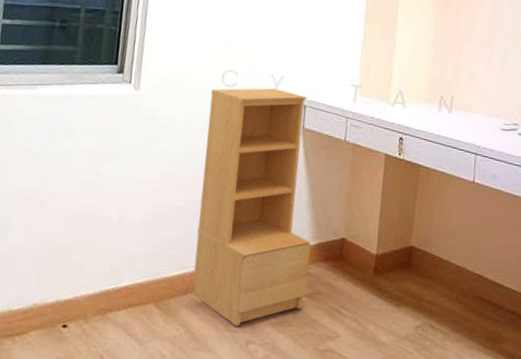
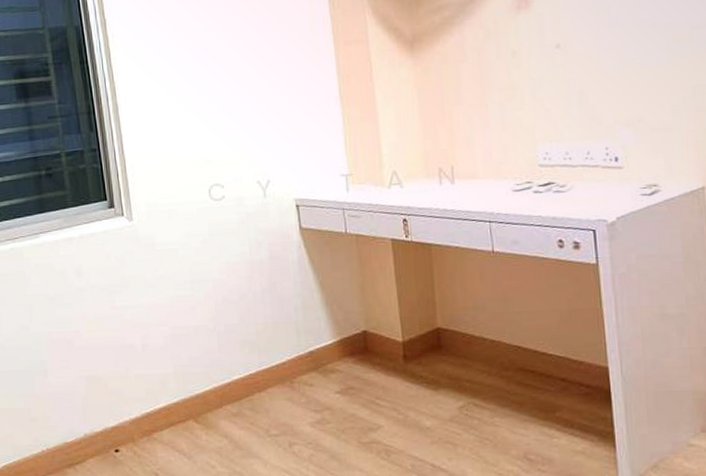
bookshelf: present [192,88,311,326] -> none [201,194,338,430]

